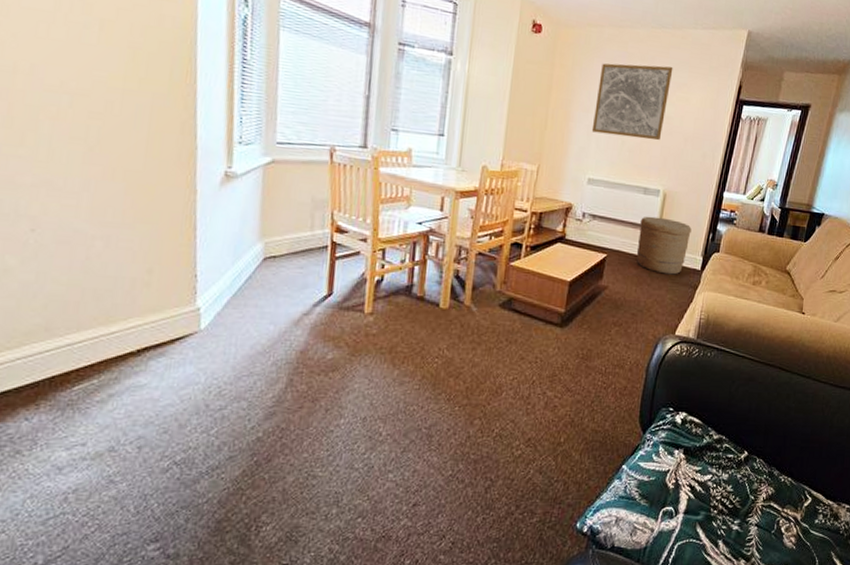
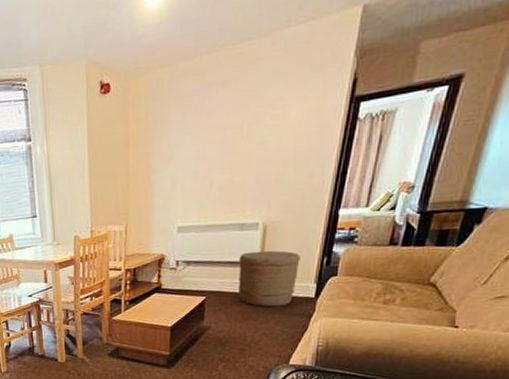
wall art: present [591,63,673,140] -> none [175,83,263,180]

